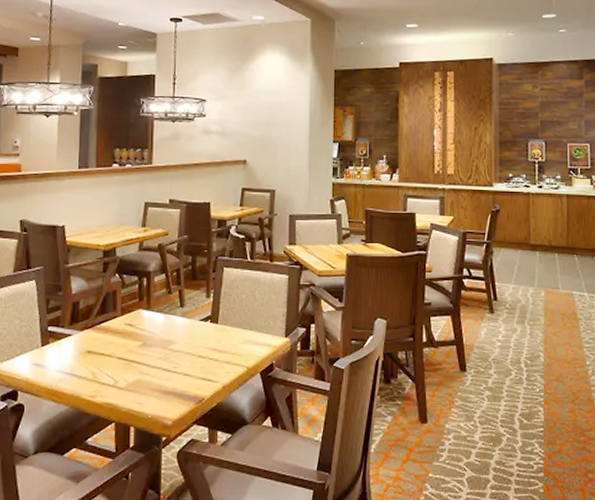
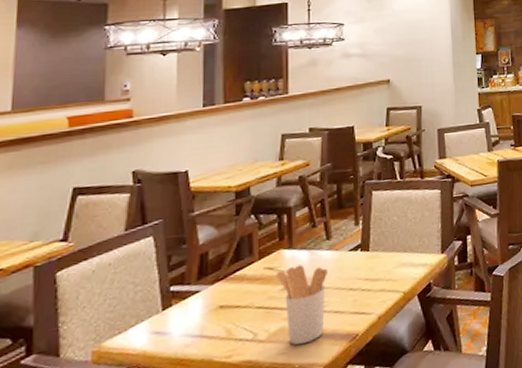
utensil holder: none [135,326,181,398] -> present [276,264,329,346]

